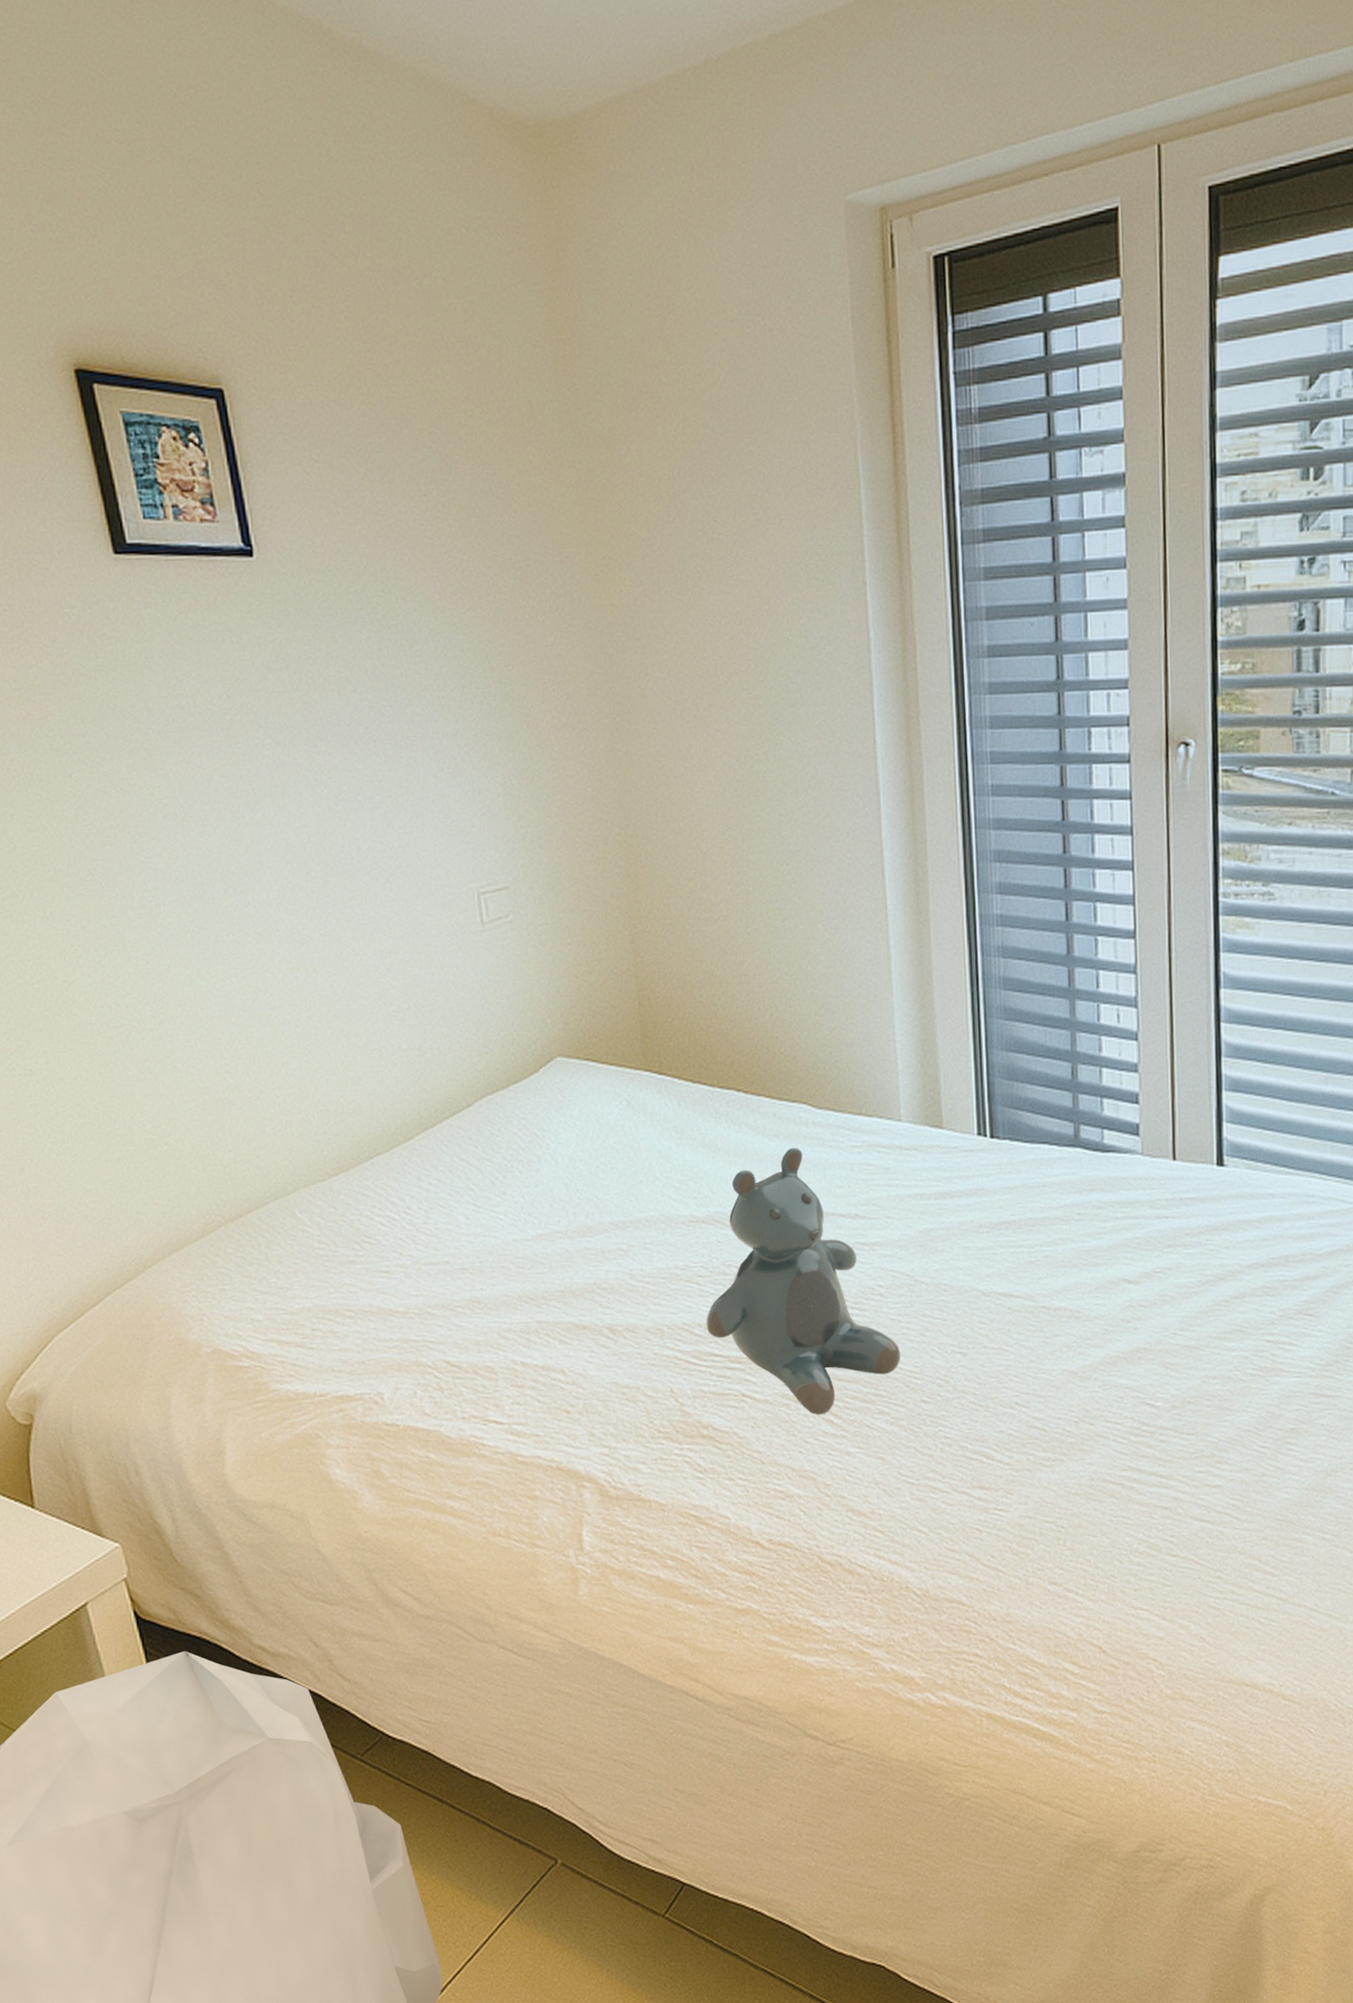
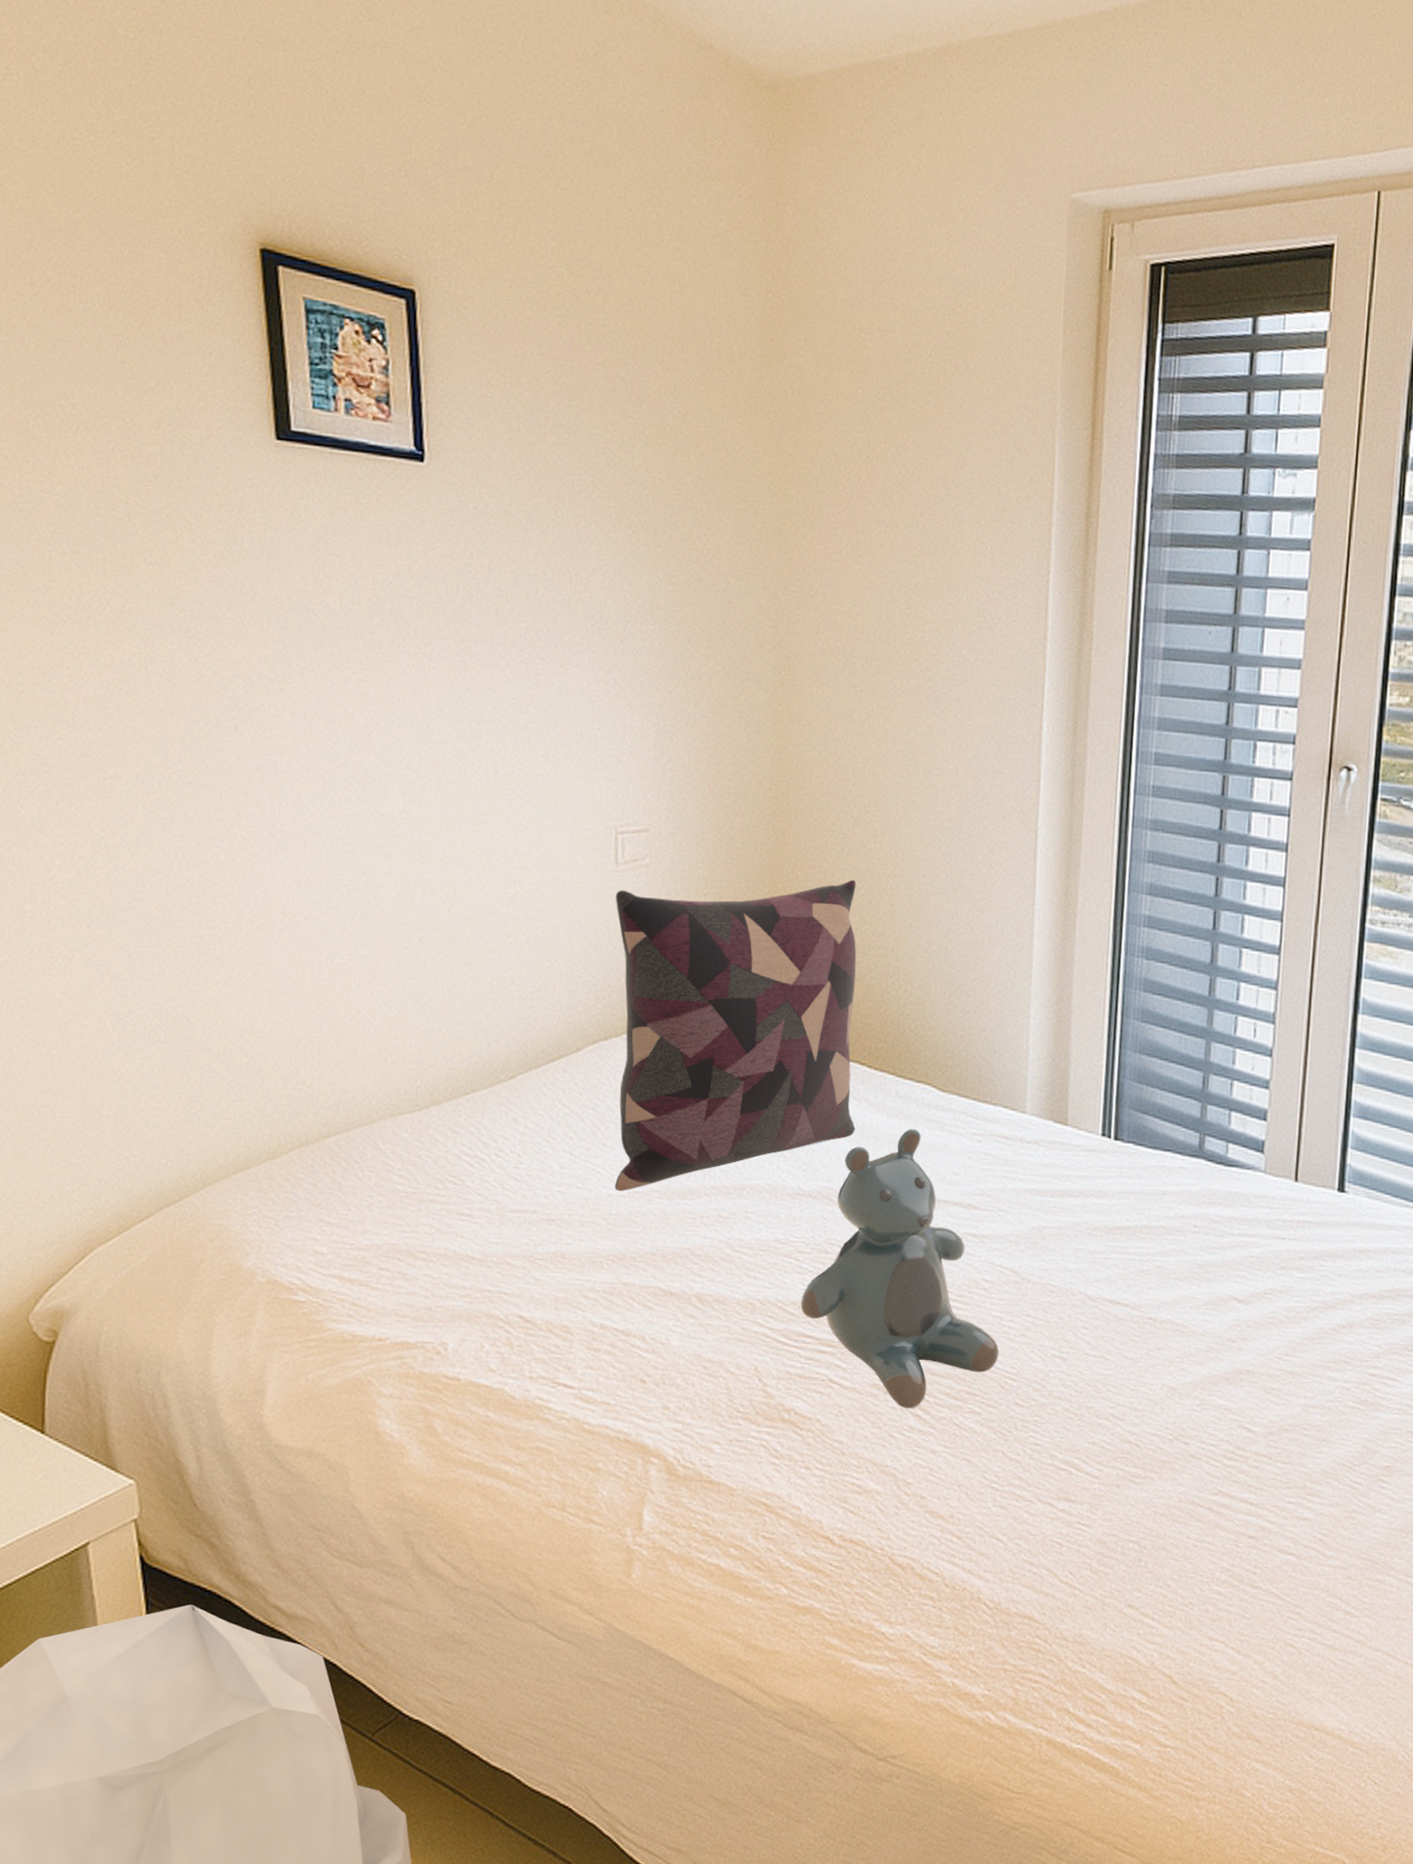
pillow: none [485,913,739,1236] -> present [615,879,857,1192]

